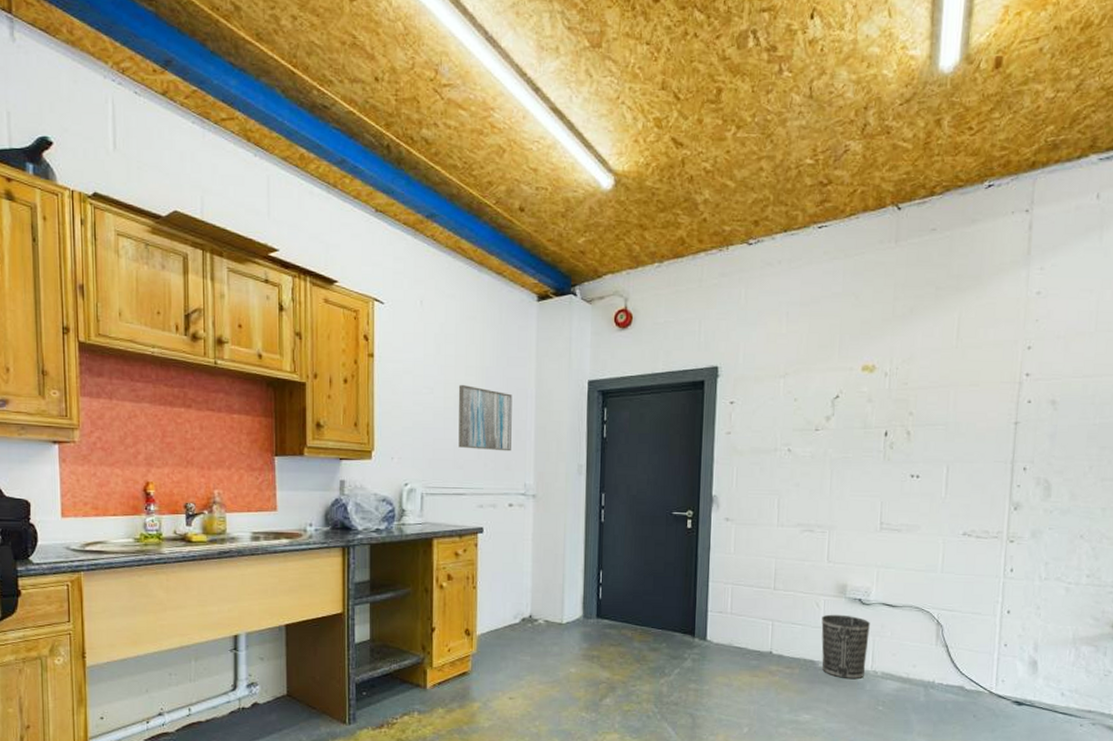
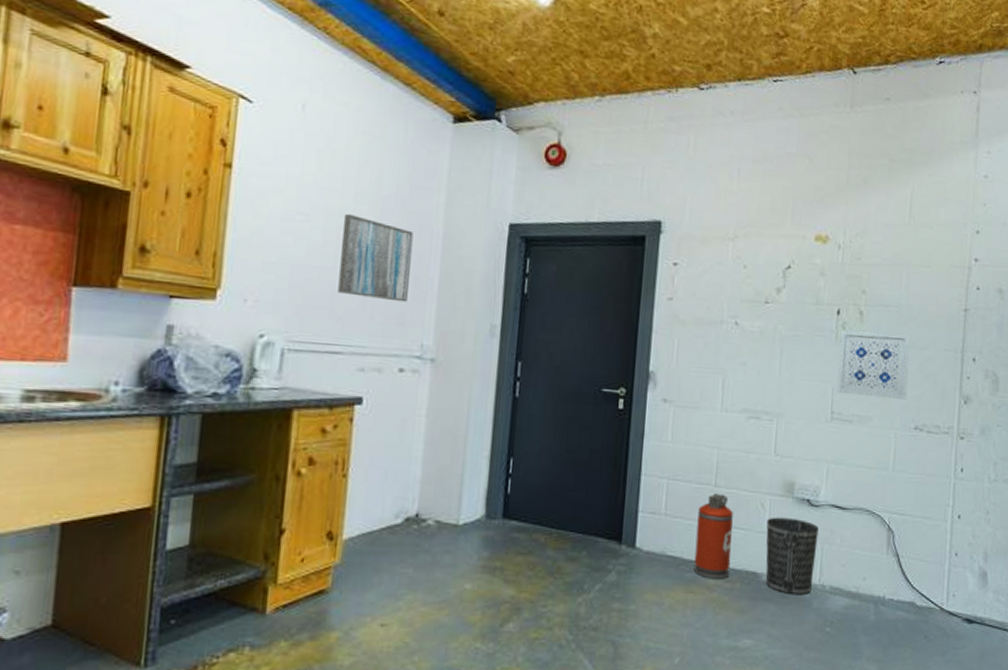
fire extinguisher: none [757,595,791,666] -> present [693,493,733,579]
wall art: none [886,449,958,509] -> present [837,330,910,399]

